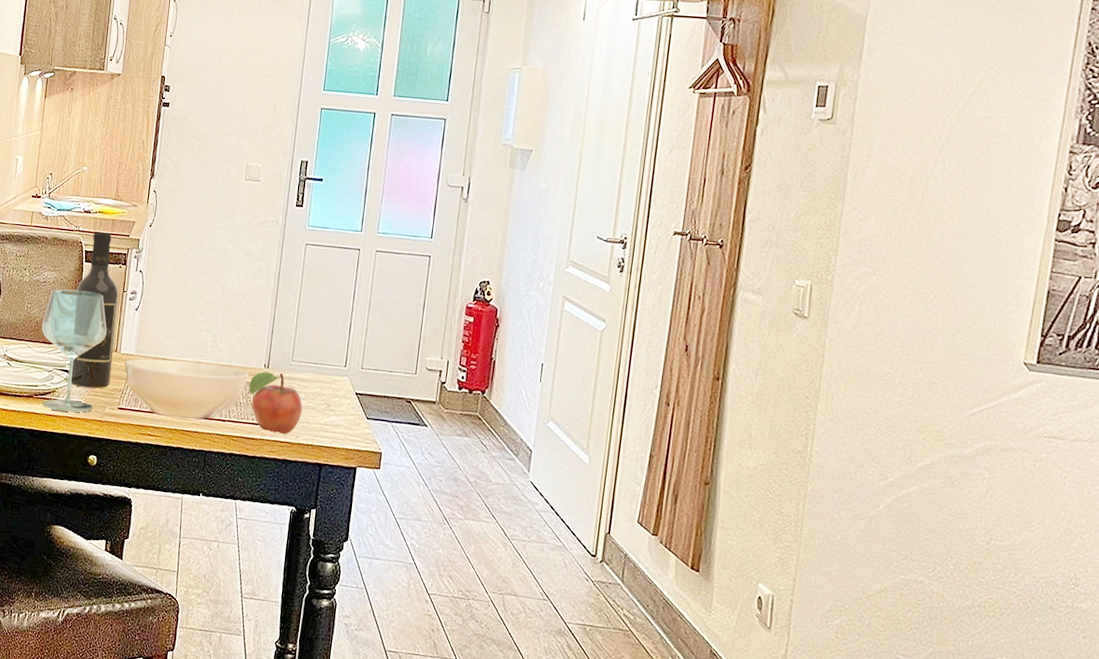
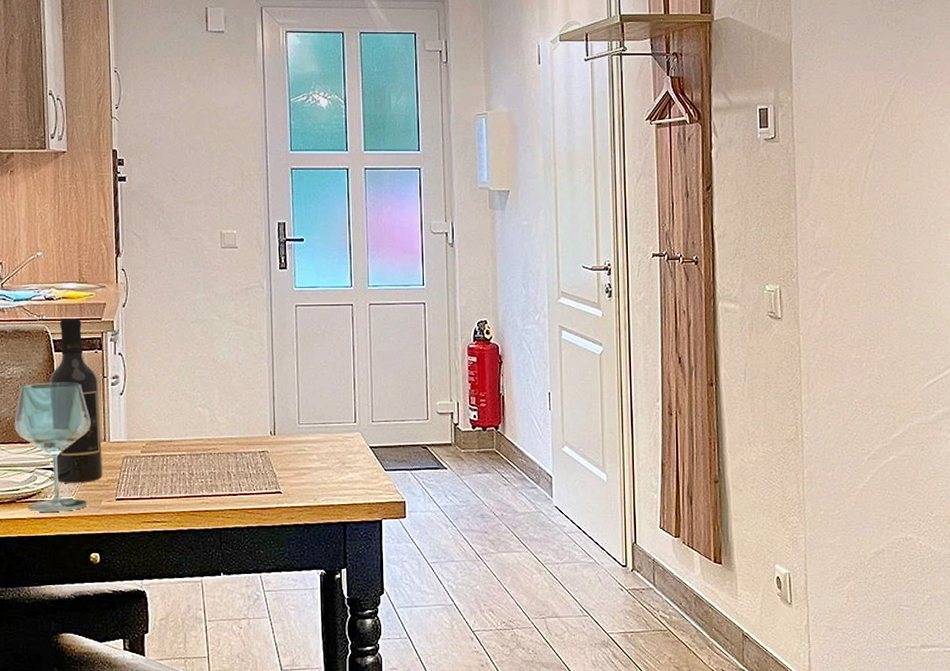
bowl: present [124,358,249,419] -> none [115,439,255,500]
fruit: present [248,371,303,435] -> none [256,437,317,499]

